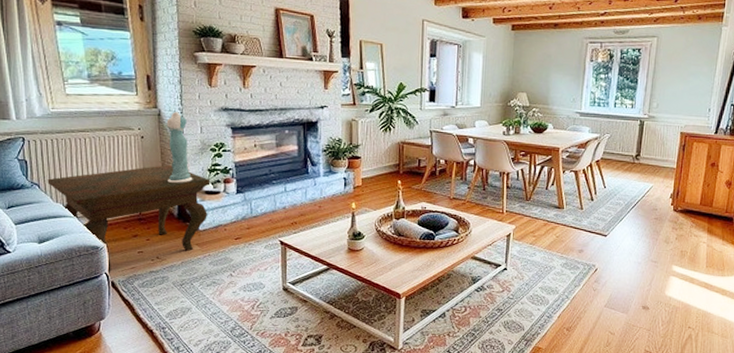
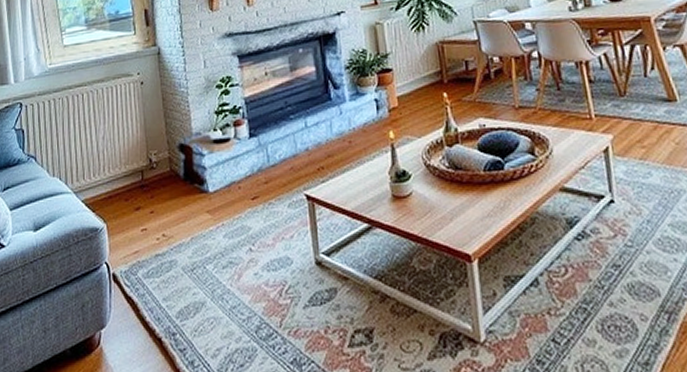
side table: present [47,164,211,274] -> none [44,111,219,264]
dress: present [166,112,193,183] -> none [167,47,199,135]

